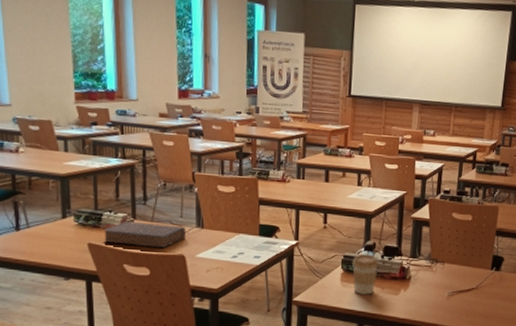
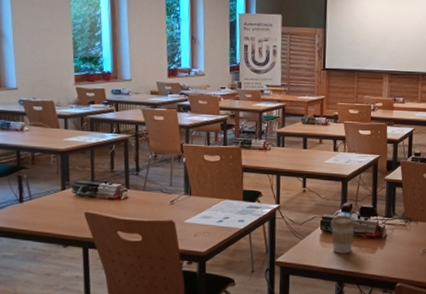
book: present [102,220,186,249] -> none [98,190,175,216]

